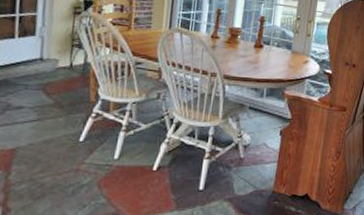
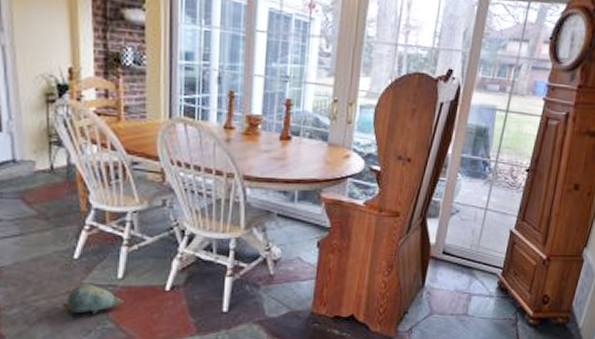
plush toy: none [64,164,118,190] -> present [62,284,125,314]

